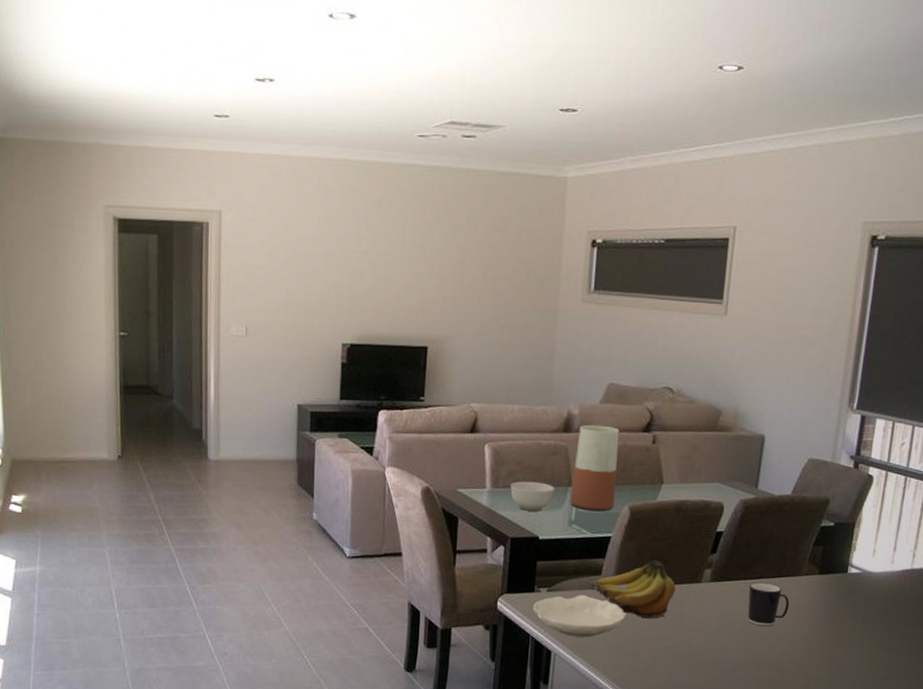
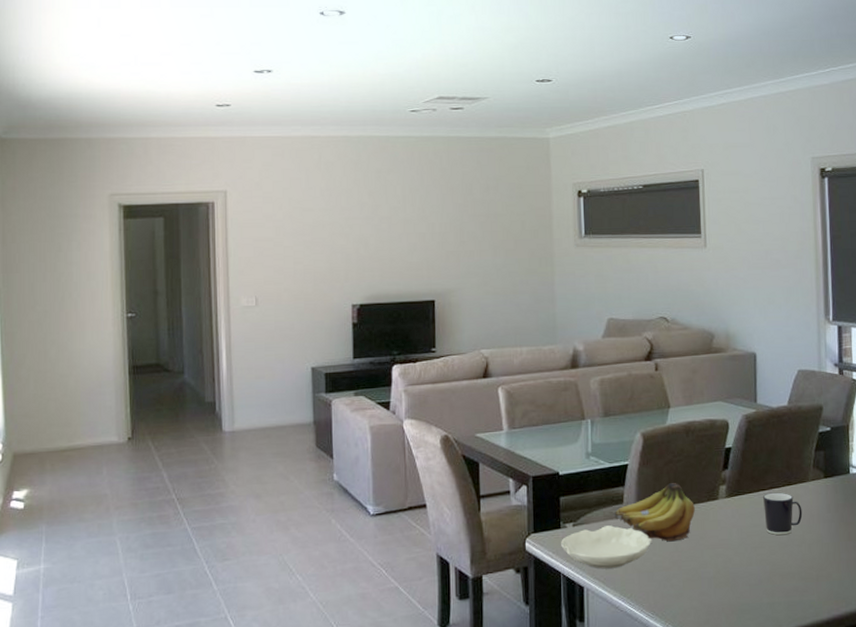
bowl: present [510,480,556,512] -> none [527,418,570,448]
vase: present [570,424,620,512] -> none [584,358,627,442]

